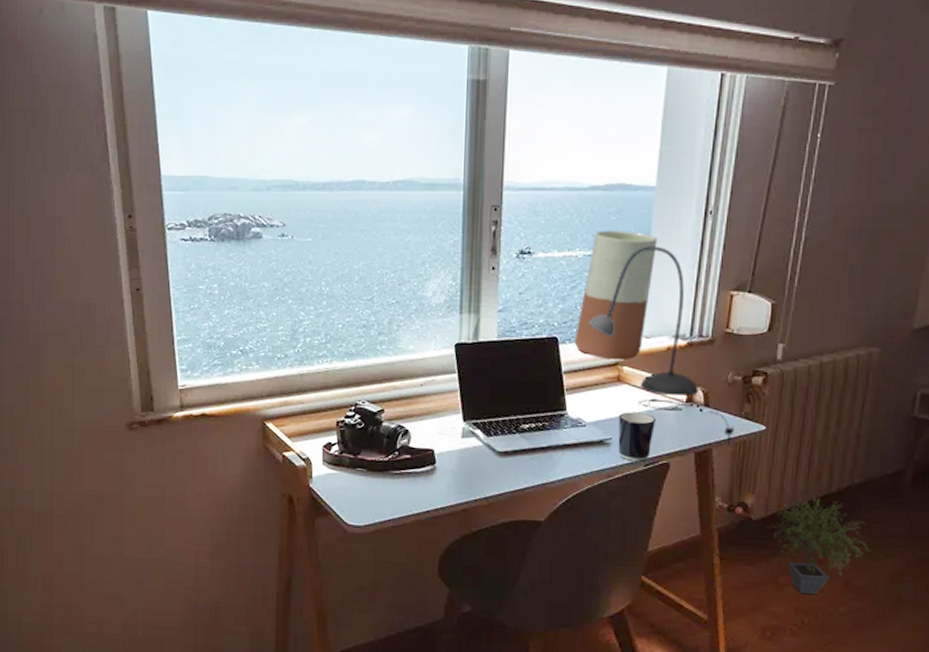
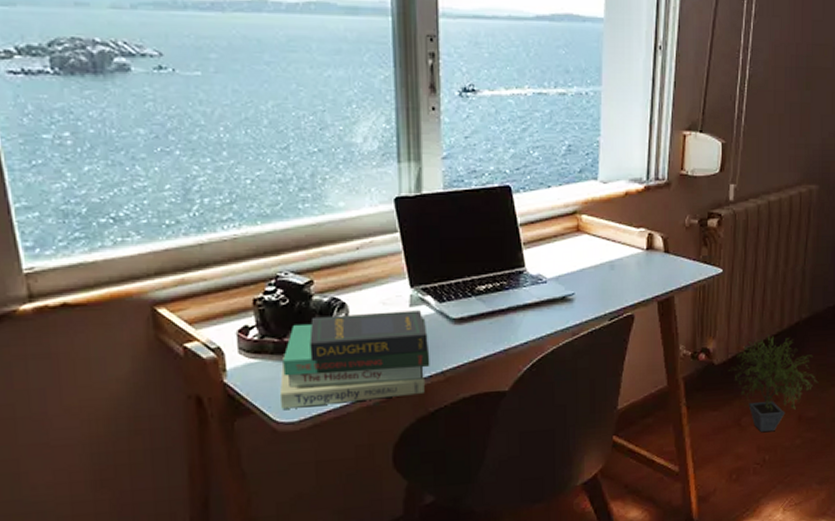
books: none [351,439,476,516] -> present [279,310,430,409]
vase: present [574,230,657,361] -> none [528,65,609,209]
desk lamp: present [589,245,735,447] -> none [543,83,694,293]
mug: present [617,412,655,462] -> none [581,263,617,316]

